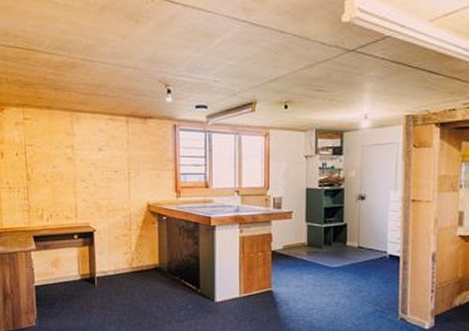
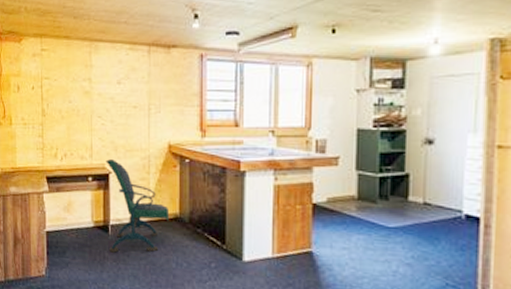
office chair: none [90,219,150,302] -> present [106,159,170,253]

